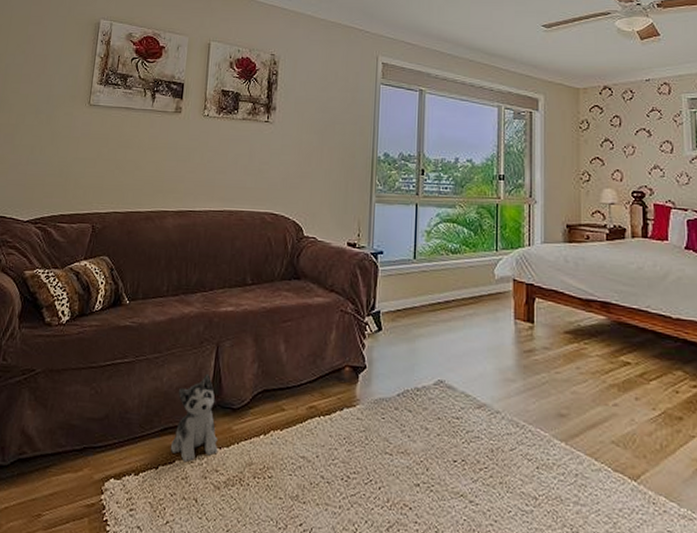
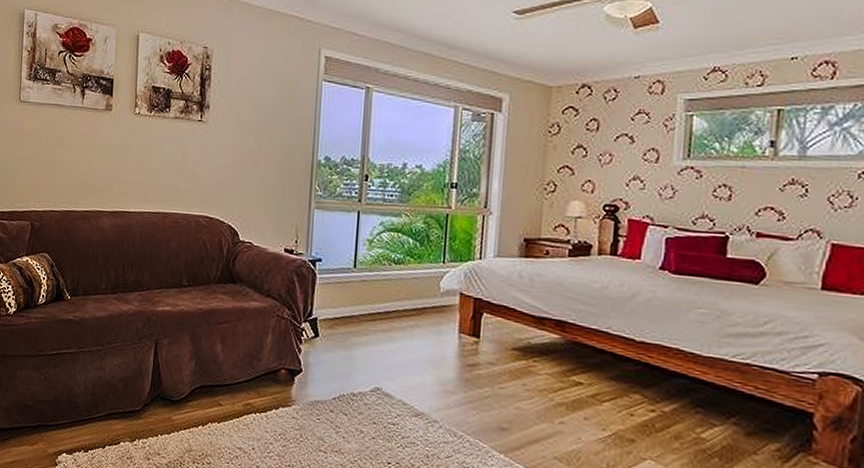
plush toy: present [171,373,218,463] -> none [116,367,160,445]

